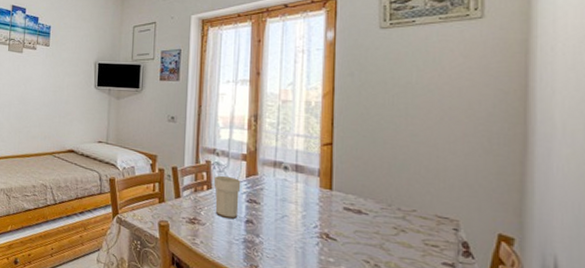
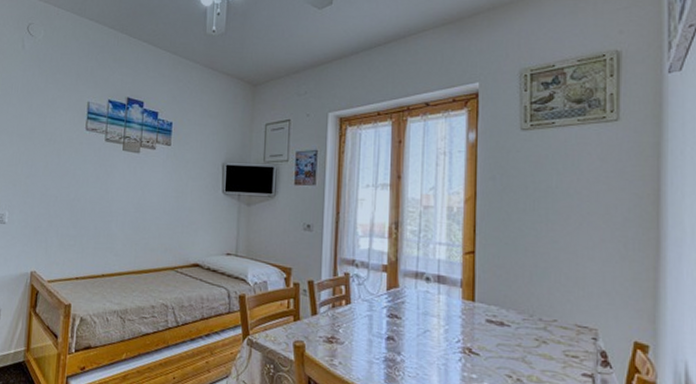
cup: present [213,175,241,220] -> none [352,288,382,337]

